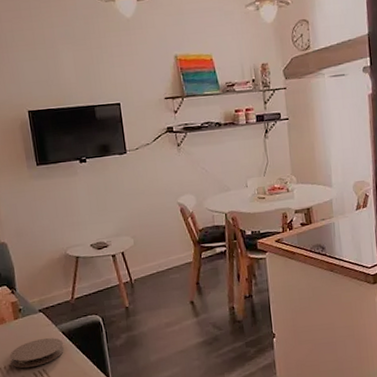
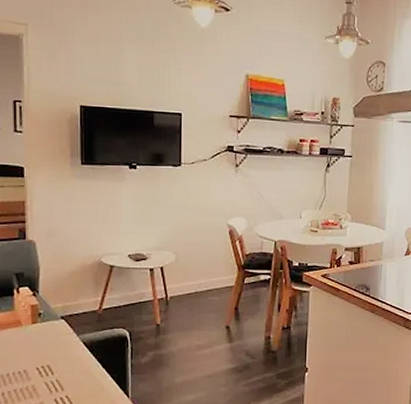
coaster: present [10,338,64,368] -> none [21,348,82,377]

